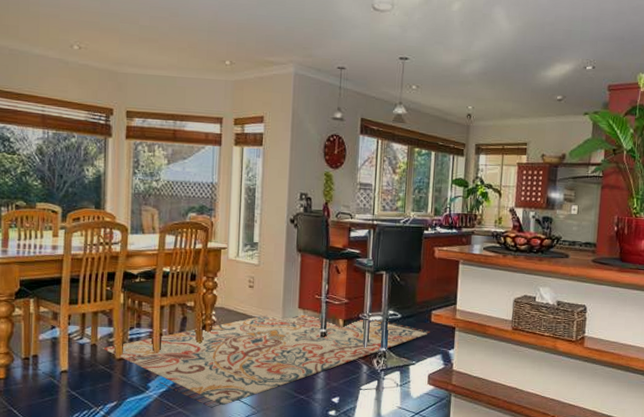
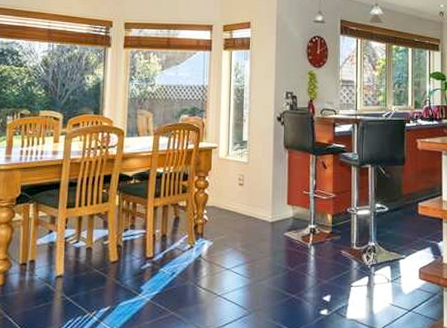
rug: present [103,314,431,408] -> none [98,211,419,310]

